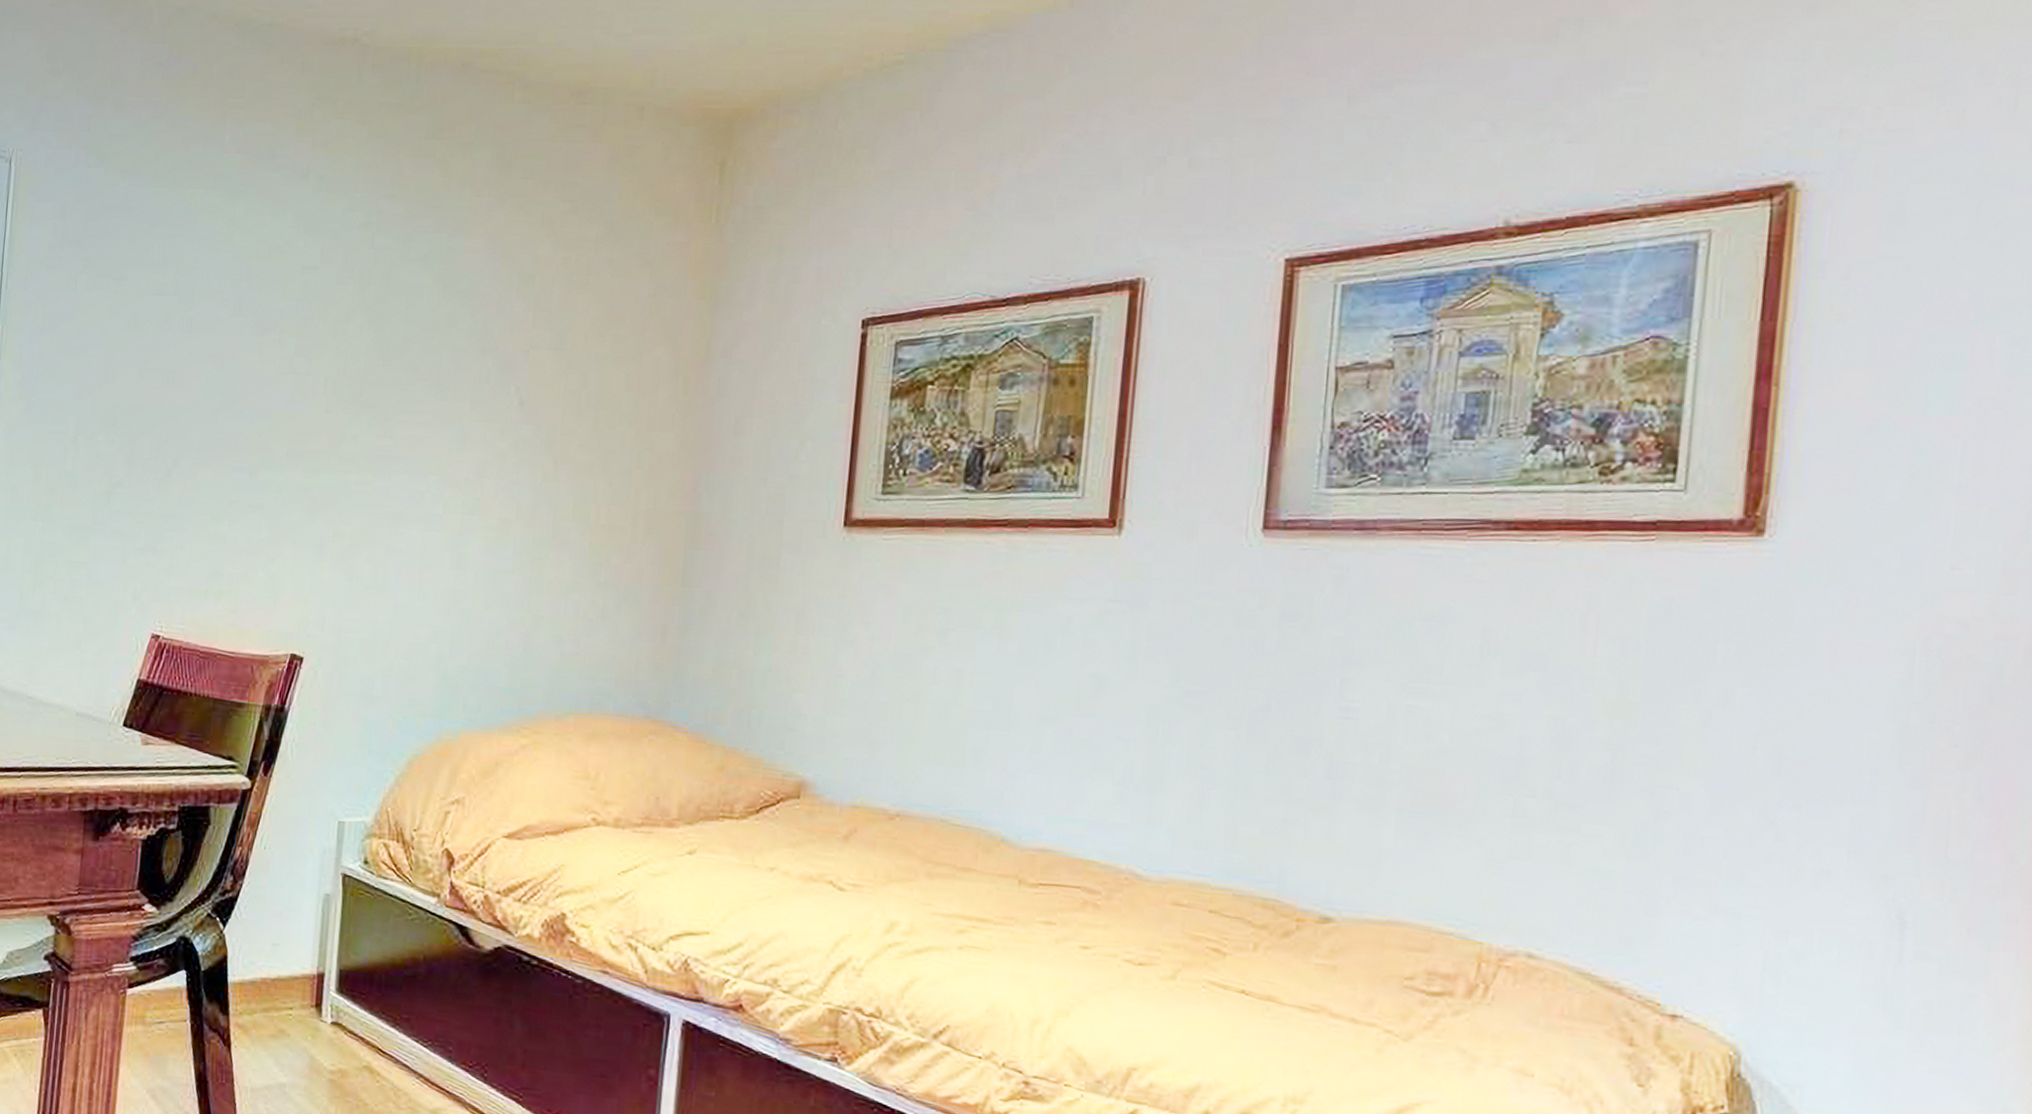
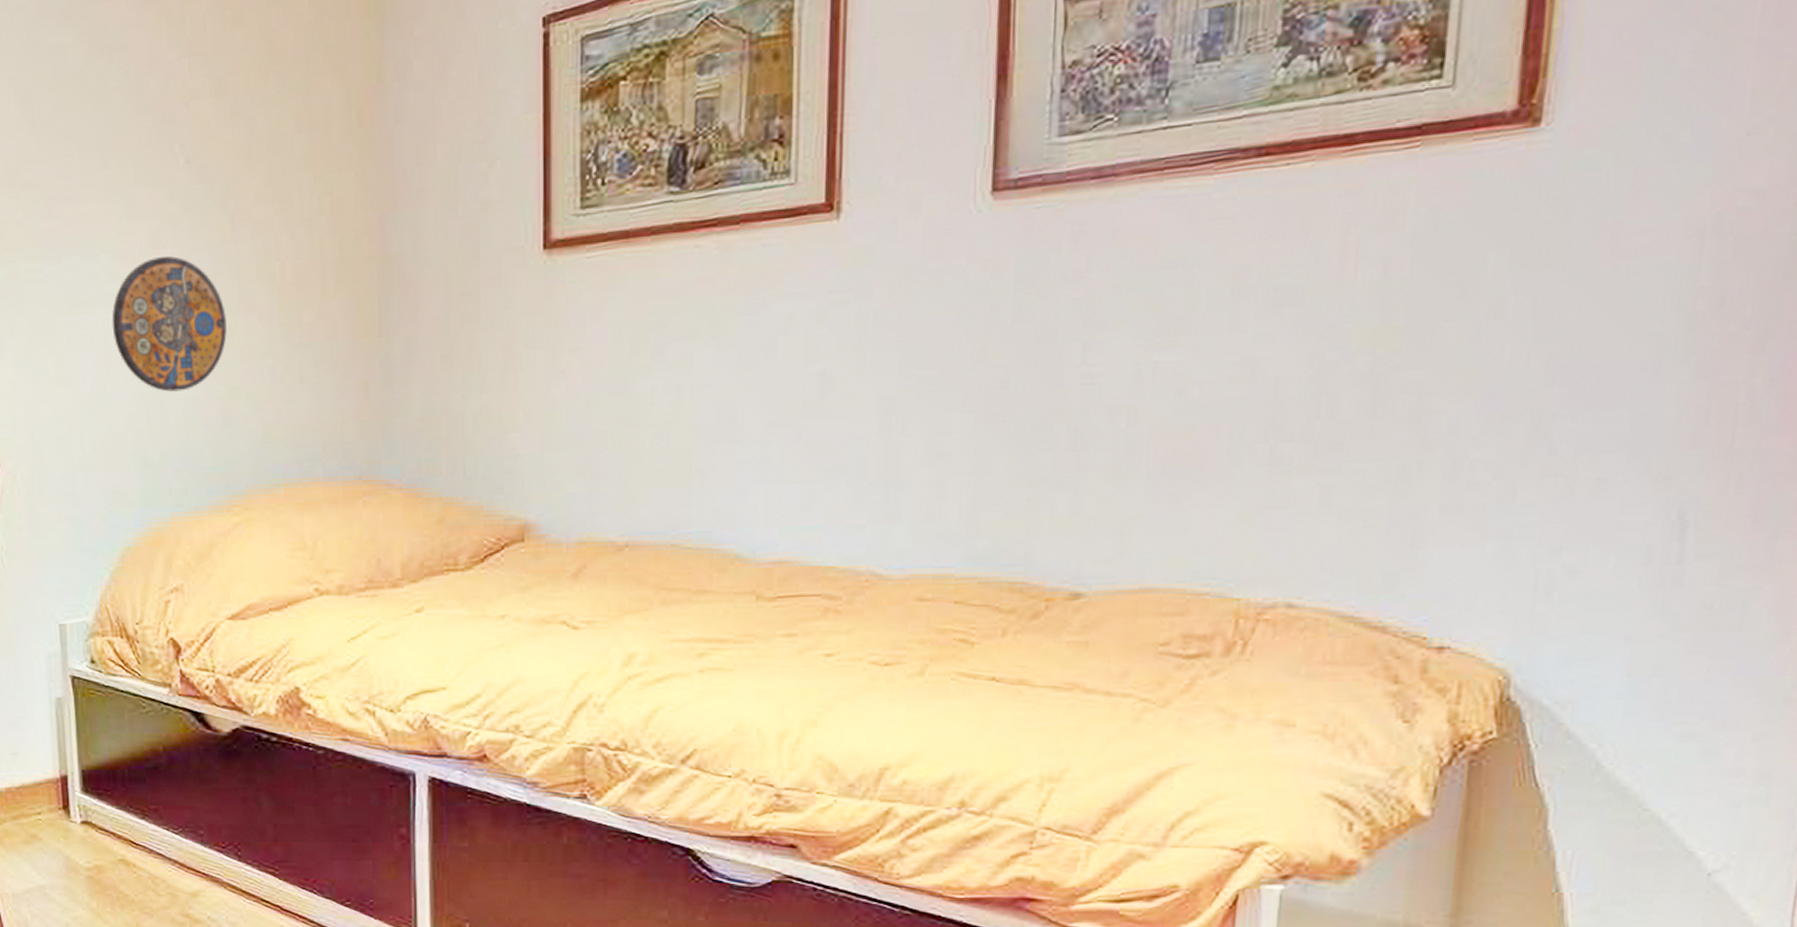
manhole cover: none [429,486,539,613] -> present [111,256,227,392]

